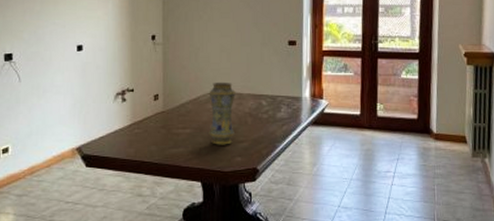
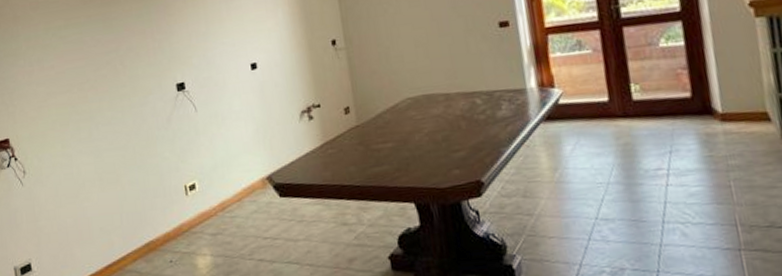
vase: present [209,82,235,145] -> none [409,82,447,158]

